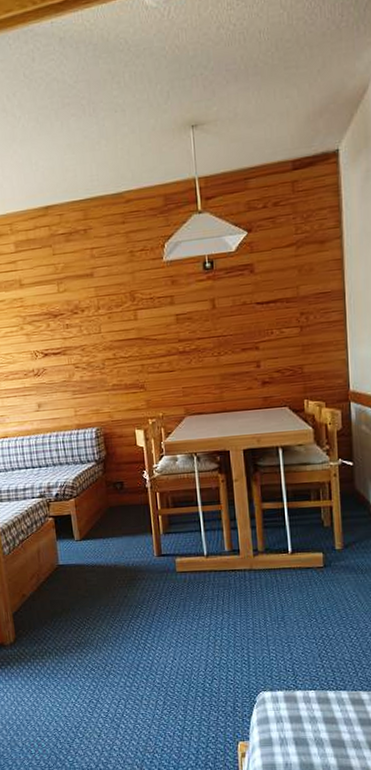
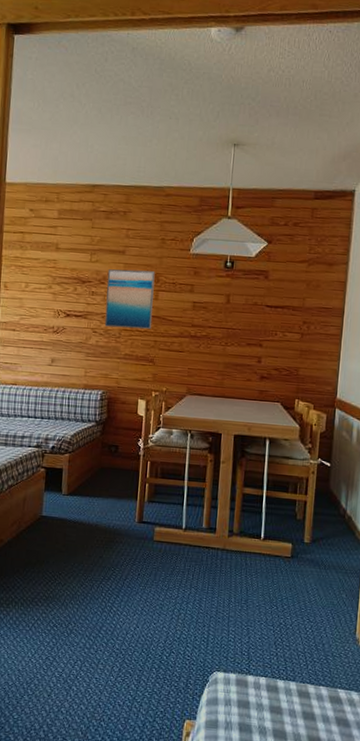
wall art: none [78,289,136,359] -> present [104,269,155,330]

